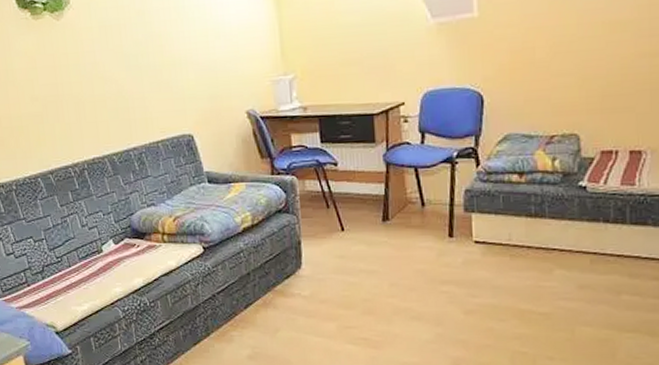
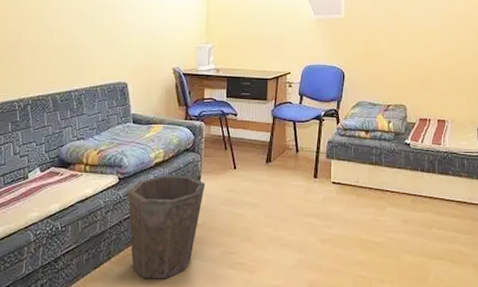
waste bin: none [216,241,308,356] -> present [127,175,206,279]

